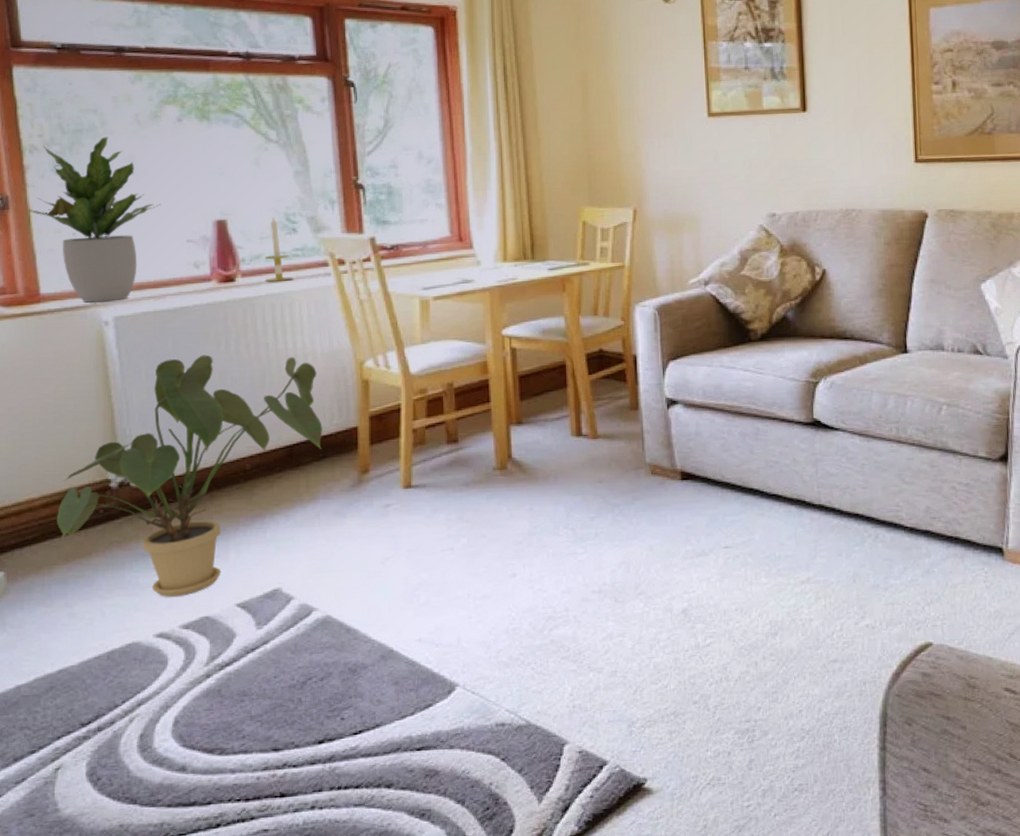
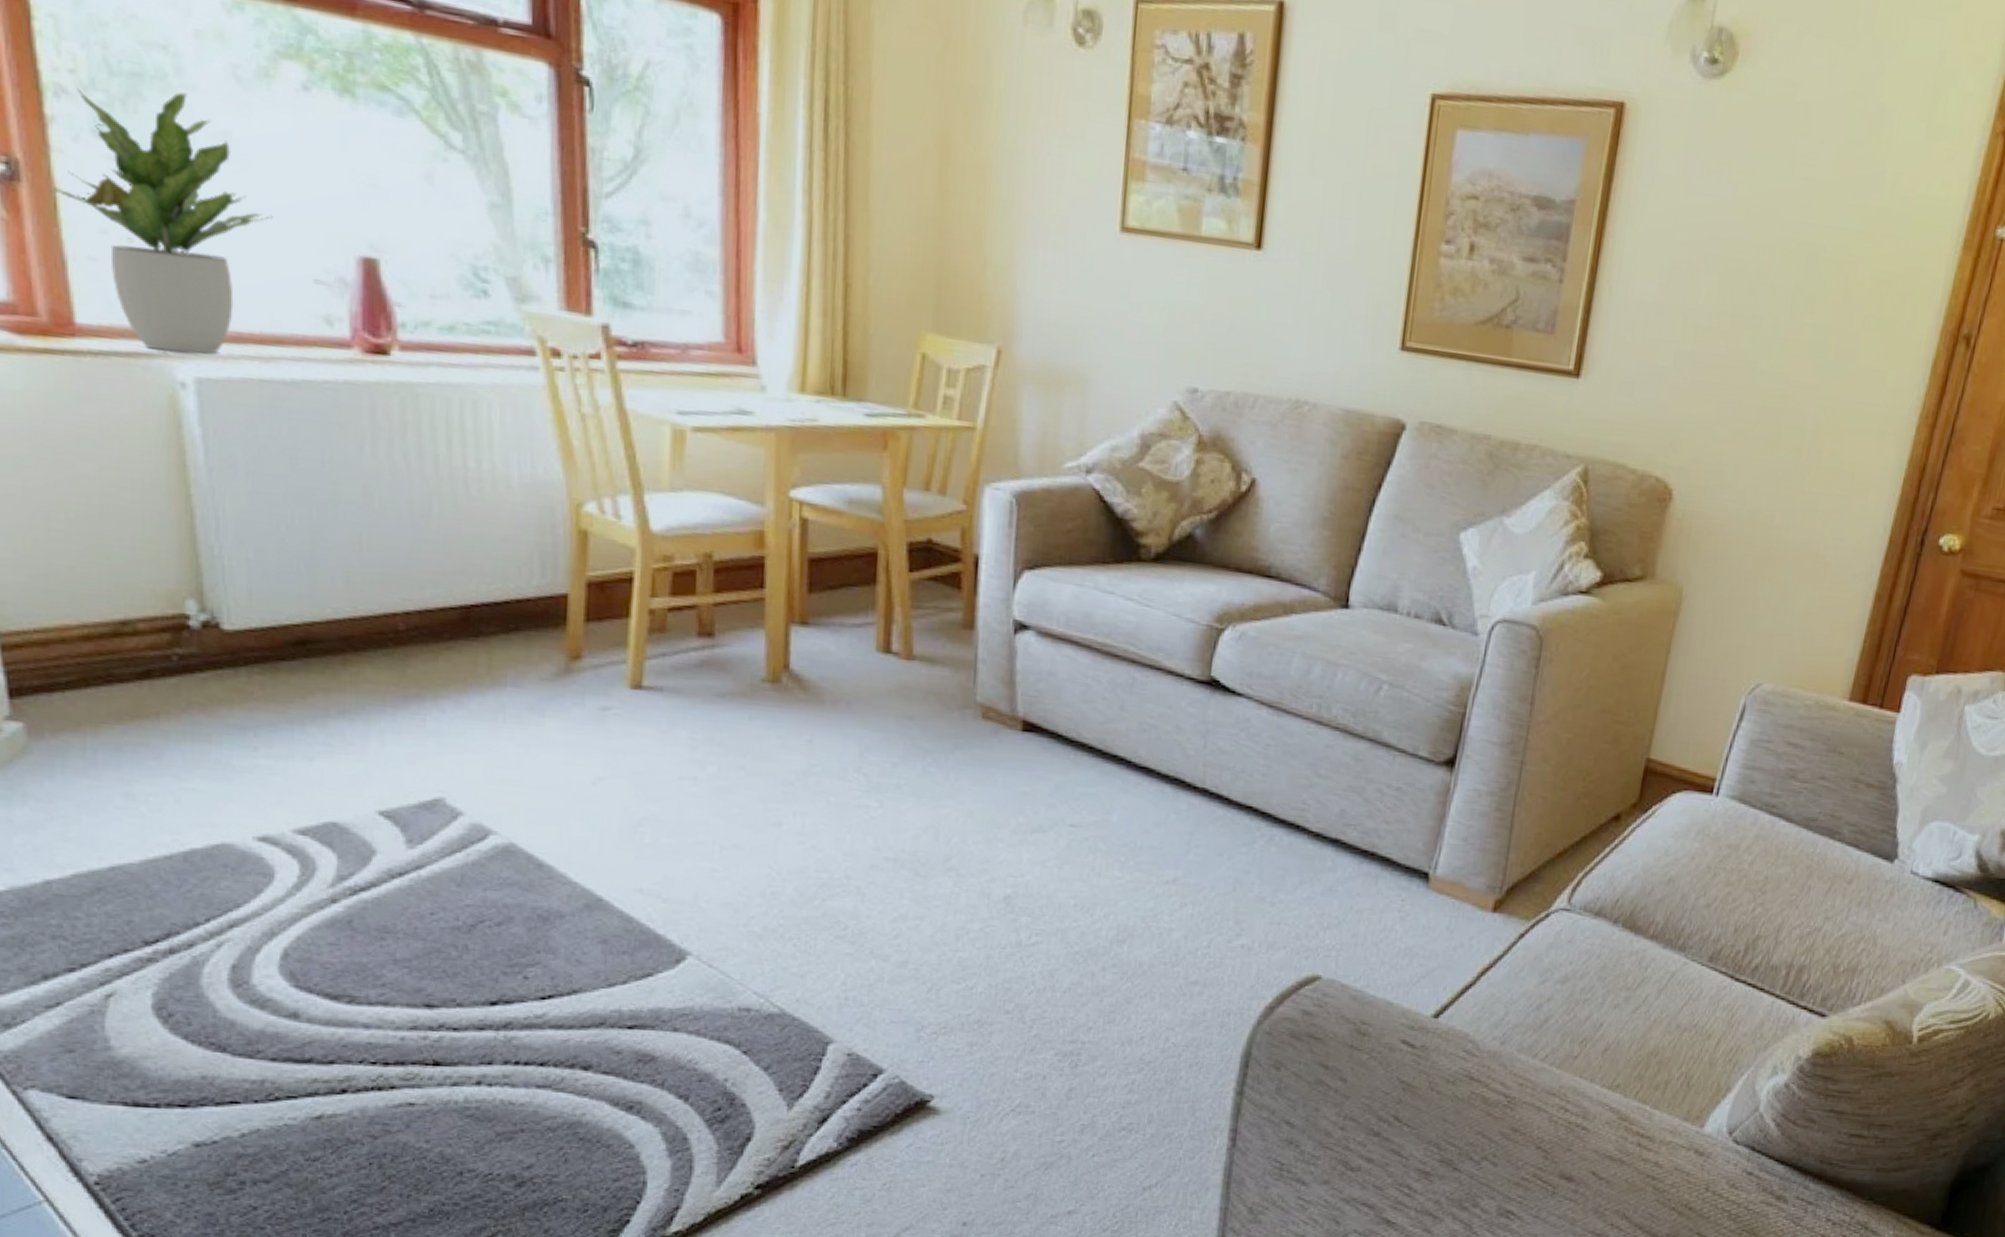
house plant: present [56,355,323,597] -> none [104,454,516,790]
candle: present [265,217,293,282] -> none [437,267,480,368]

